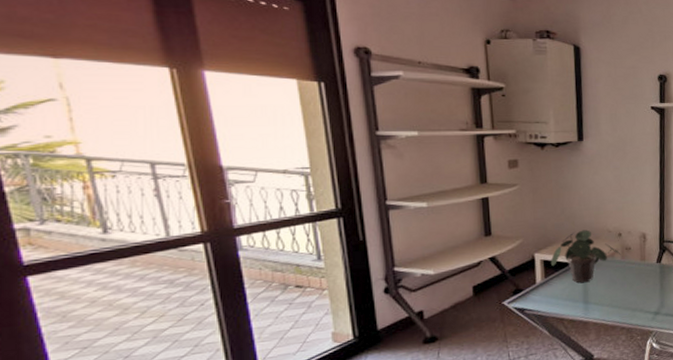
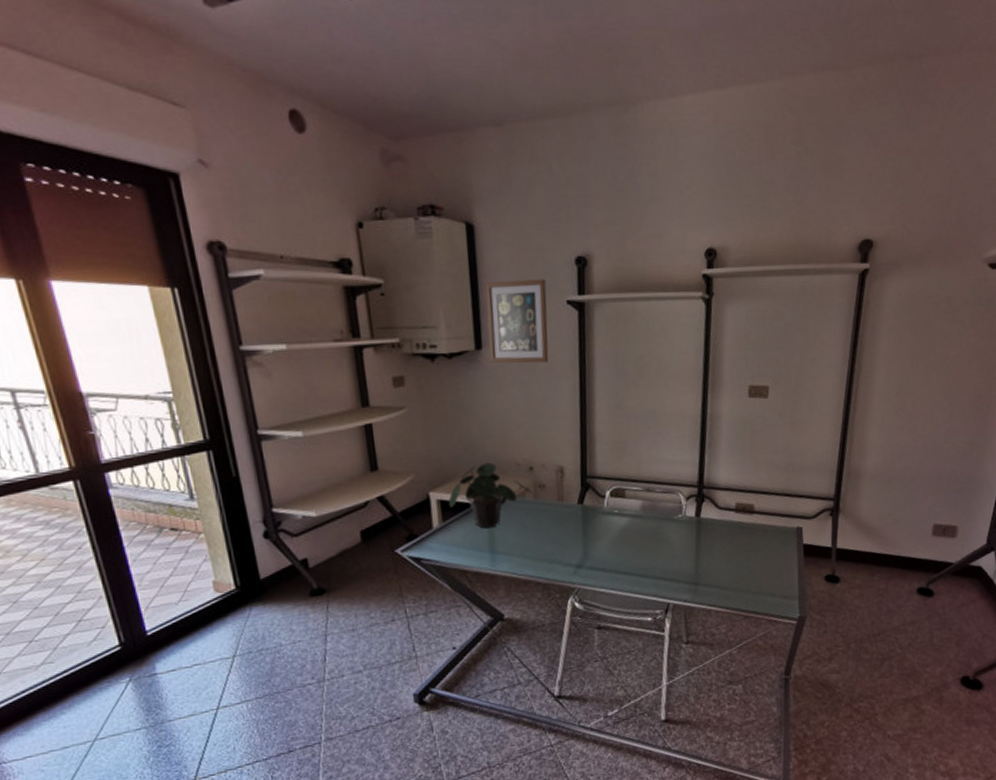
wall art: none [587,90,636,153] -> present [485,279,549,364]

